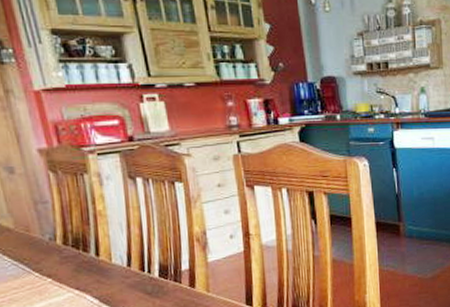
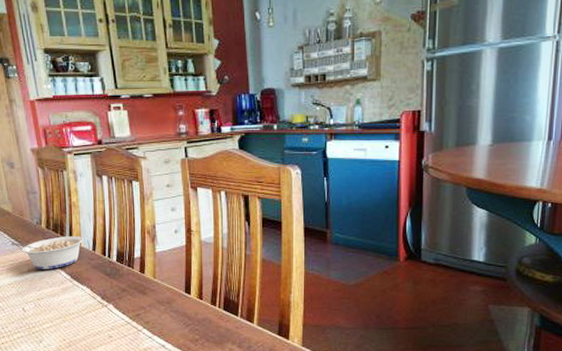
legume: none [13,251,116,296] -> present [10,236,85,269]

